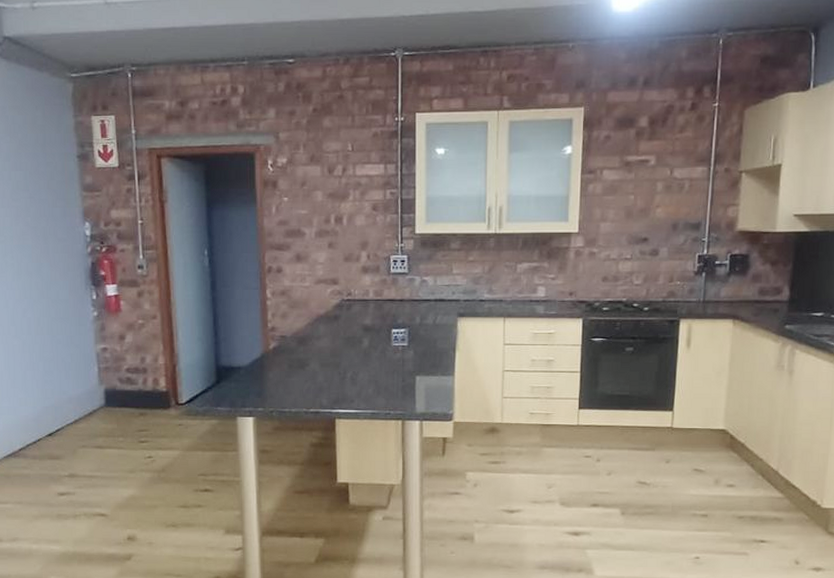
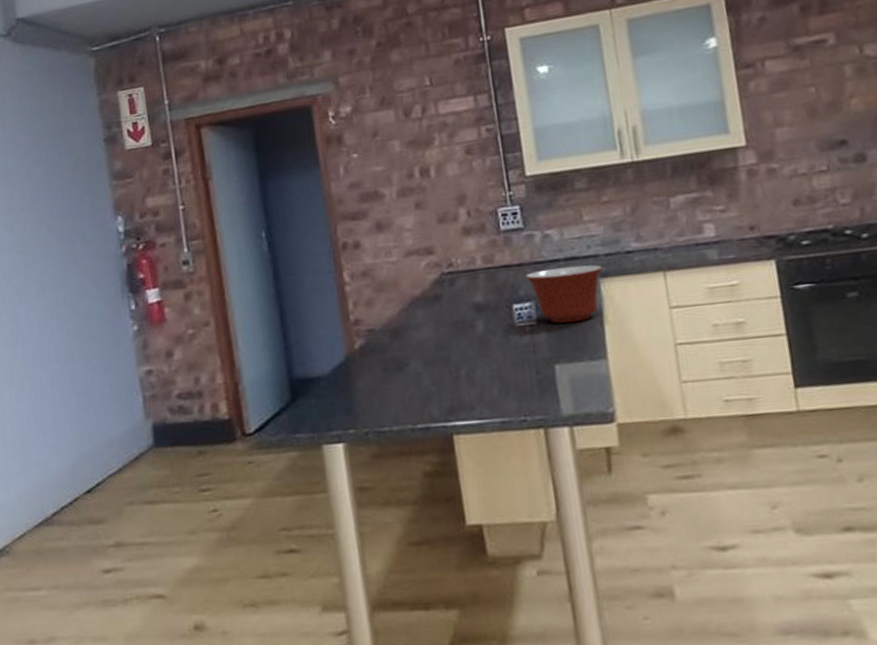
mixing bowl: none [405,306,462,348] -> present [526,265,603,324]

